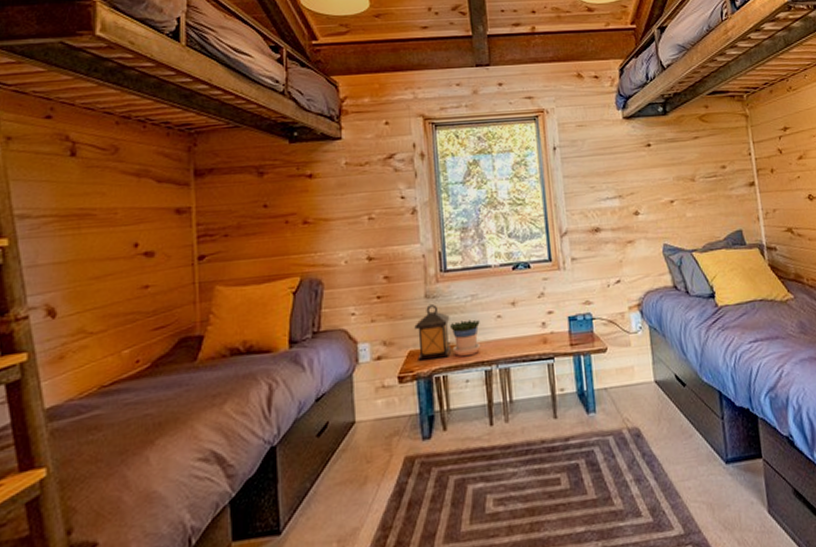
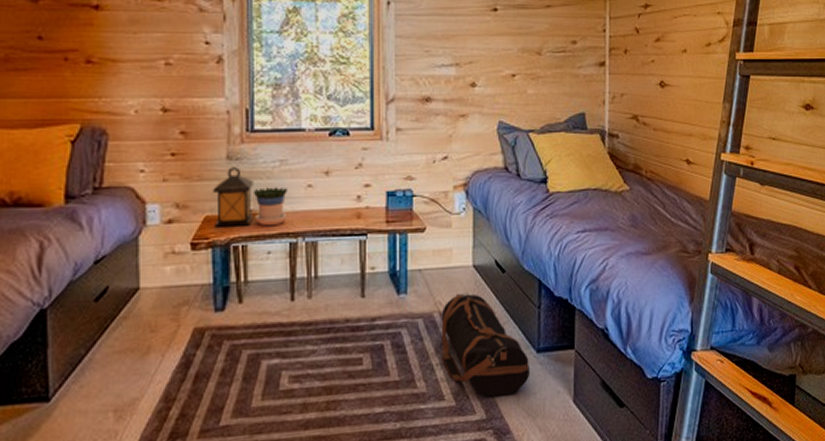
duffel bag: none [630,407,722,512] -> present [441,292,529,398]

